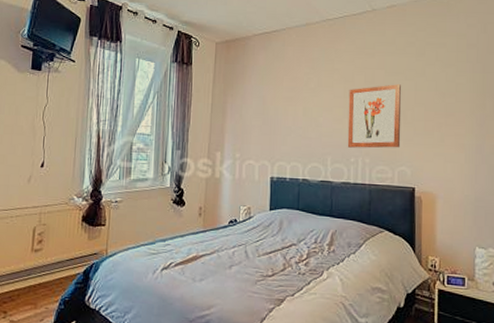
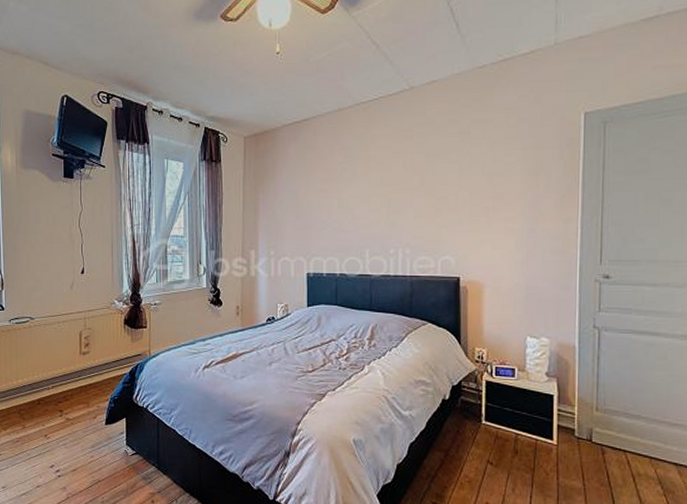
wall art: present [347,84,401,148] -> none [386,168,444,239]

